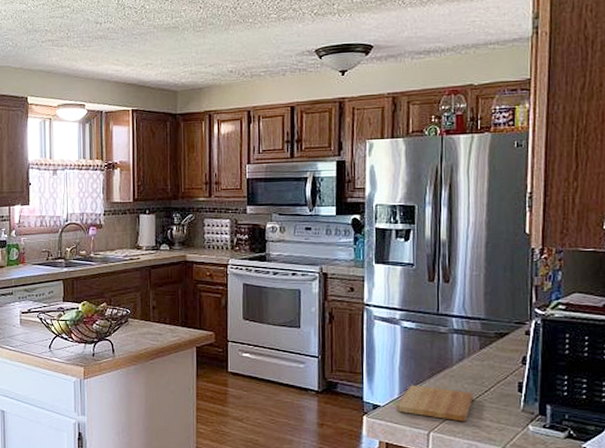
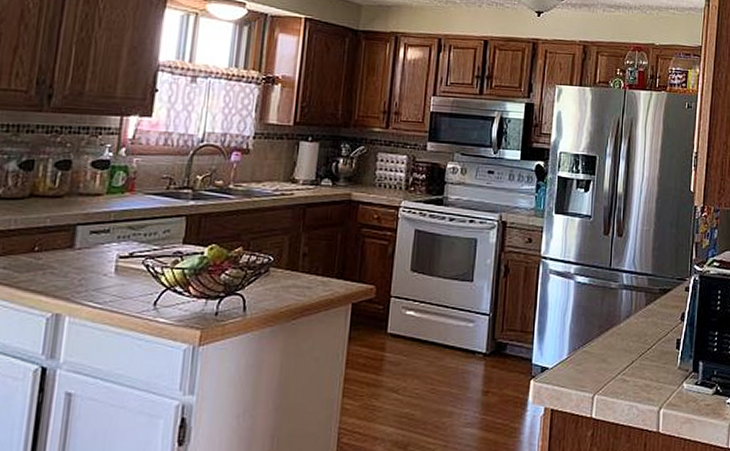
cutting board: present [397,385,473,422] -> none [564,344,637,382]

